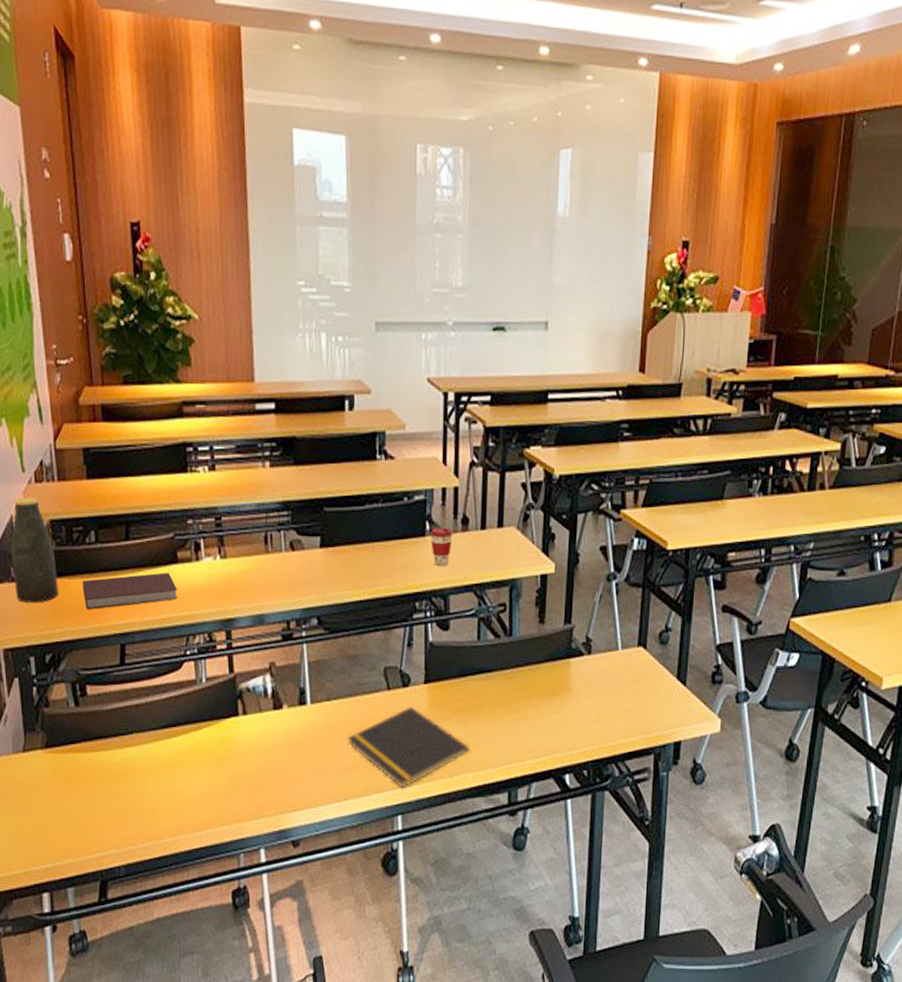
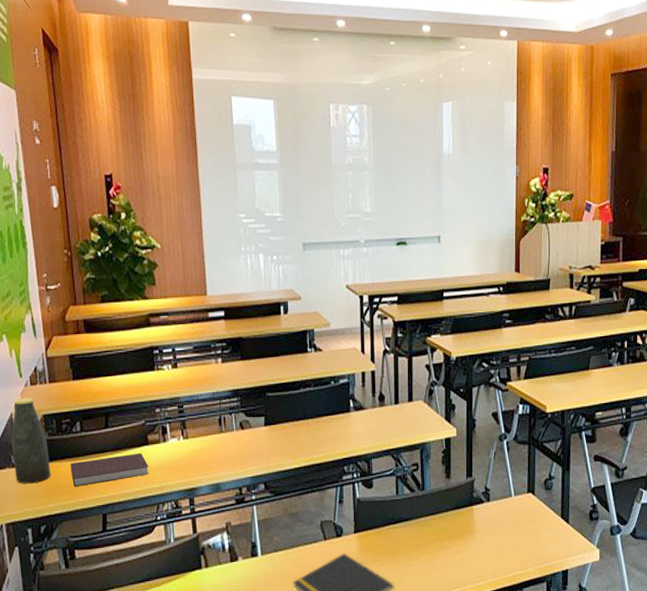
coffee cup: present [430,528,453,566] -> none [353,405,372,435]

